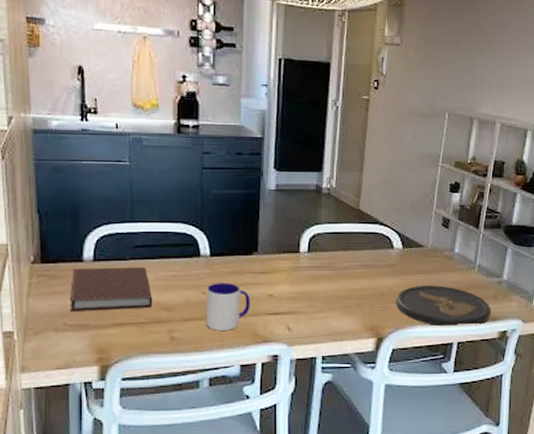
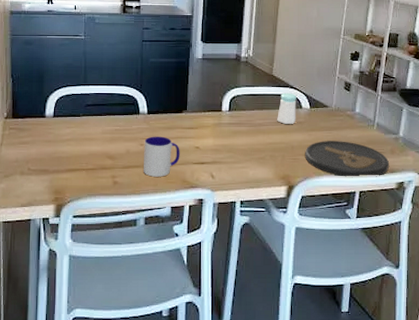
notebook: present [71,267,153,311] -> none [34,122,100,158]
salt shaker: none [364,230,387,267] -> present [277,92,297,124]

